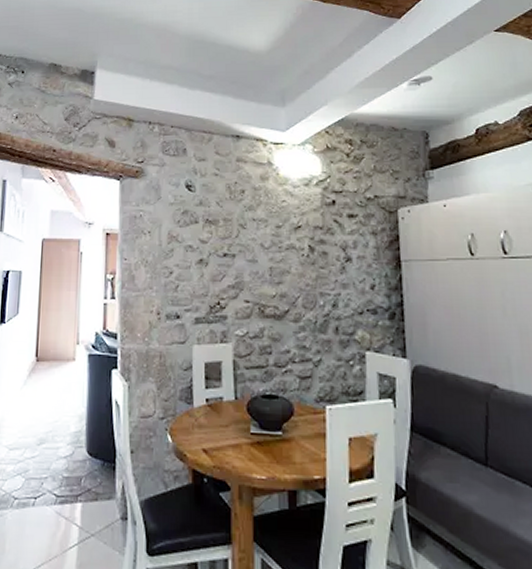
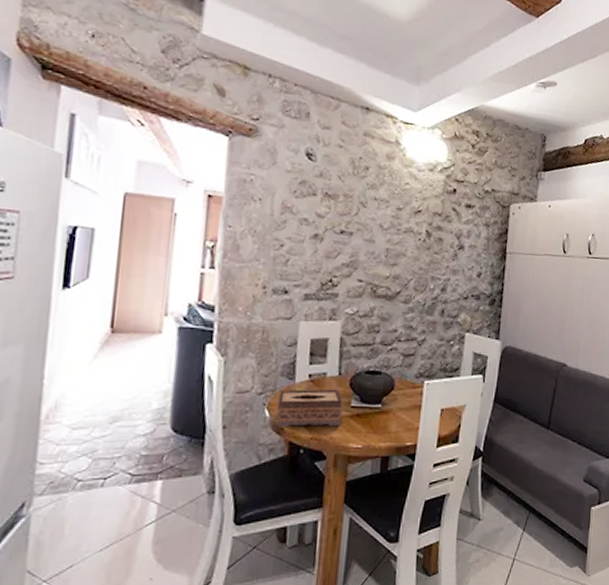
tissue box: none [179,414,241,455] -> present [276,389,343,428]

